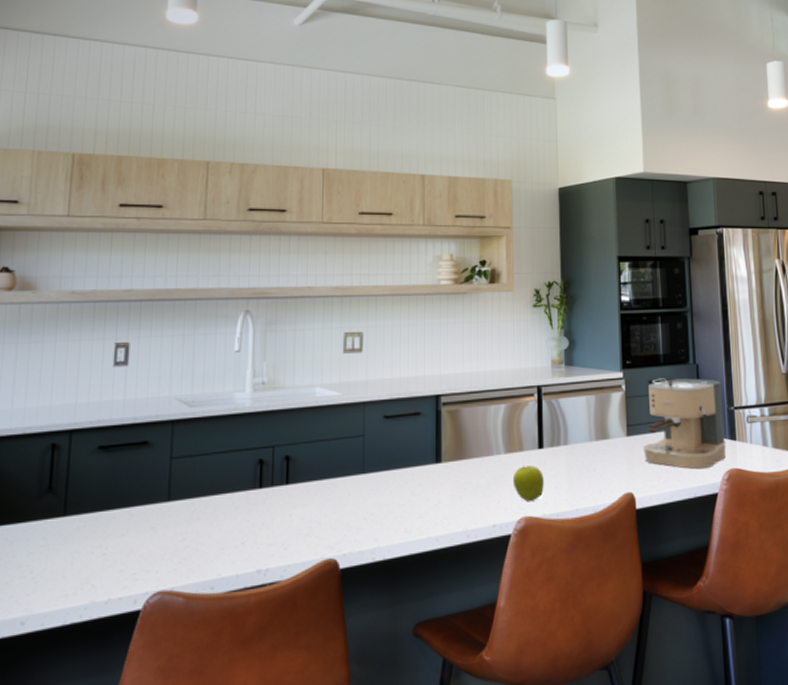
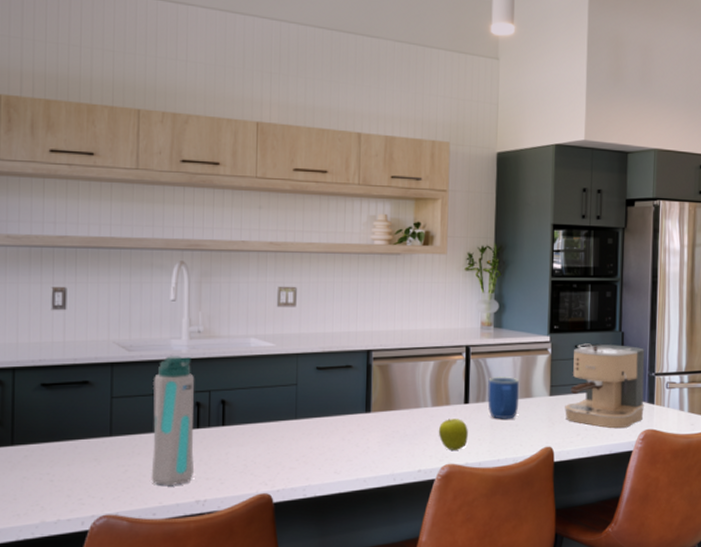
water bottle: none [209,410,257,555] -> present [151,356,195,487]
mug: none [562,417,596,464] -> present [487,377,520,419]

